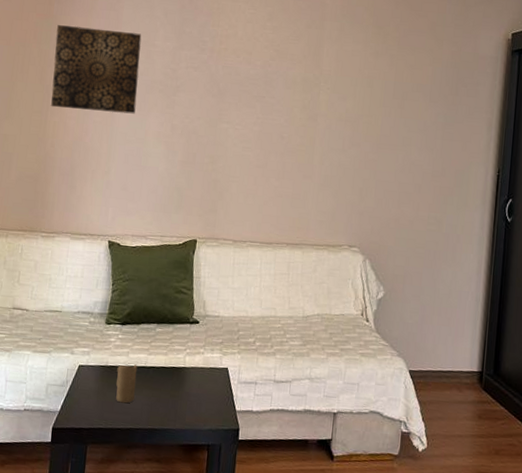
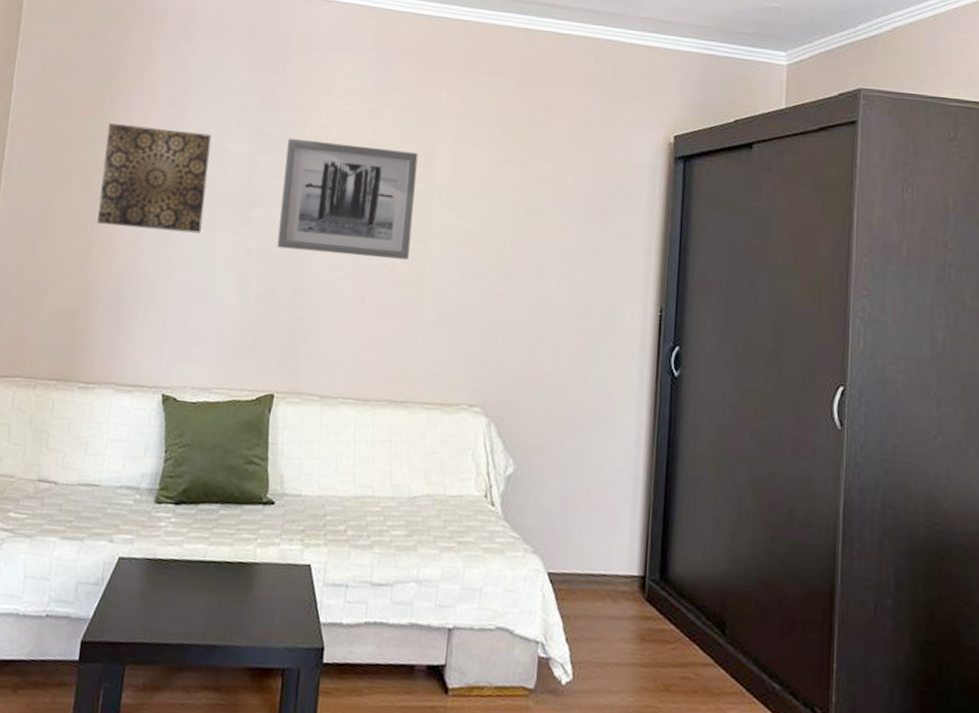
candle: present [115,365,138,404] -> none [164,558,194,610]
wall art: none [196,36,309,134] -> present [277,138,418,260]

